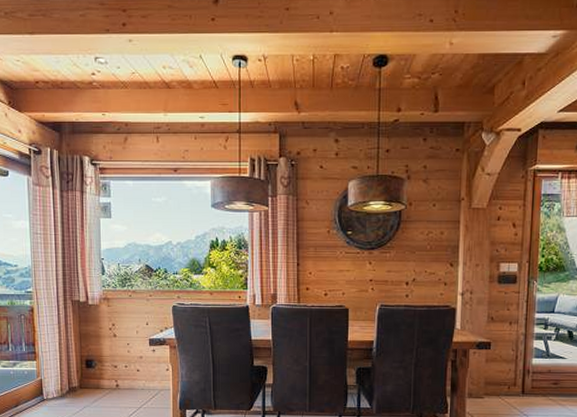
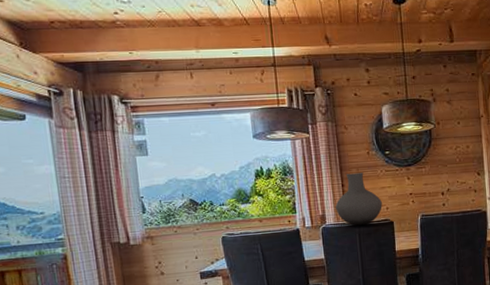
vase: none [288,252,338,310] -> present [335,172,382,226]

